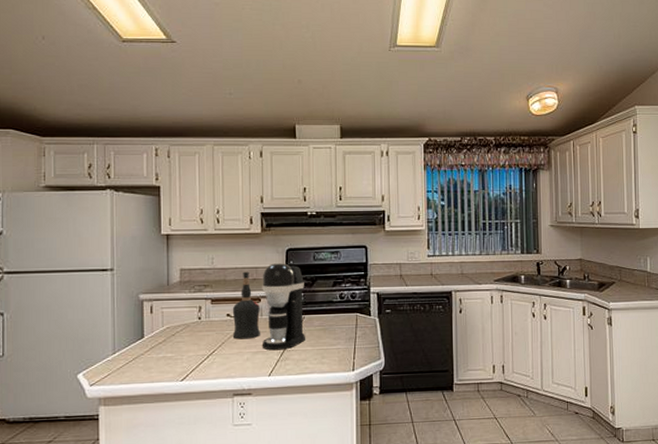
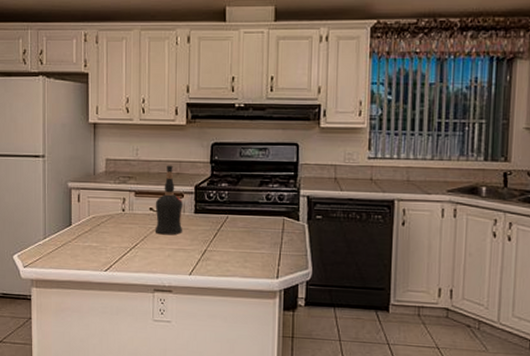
coffee maker: present [261,263,306,351] -> none [183,158,229,249]

